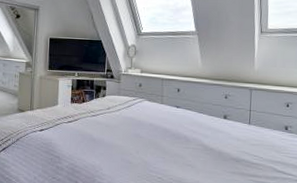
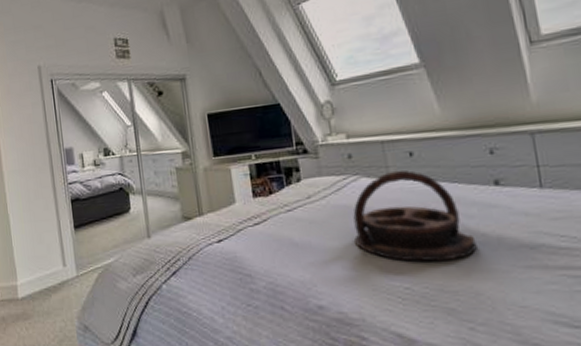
serving tray: none [133,99,206,163] -> present [353,169,477,262]

